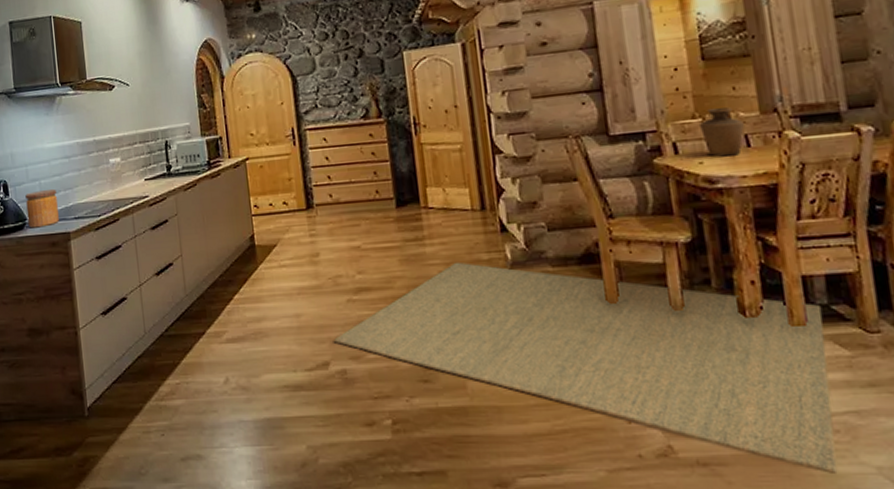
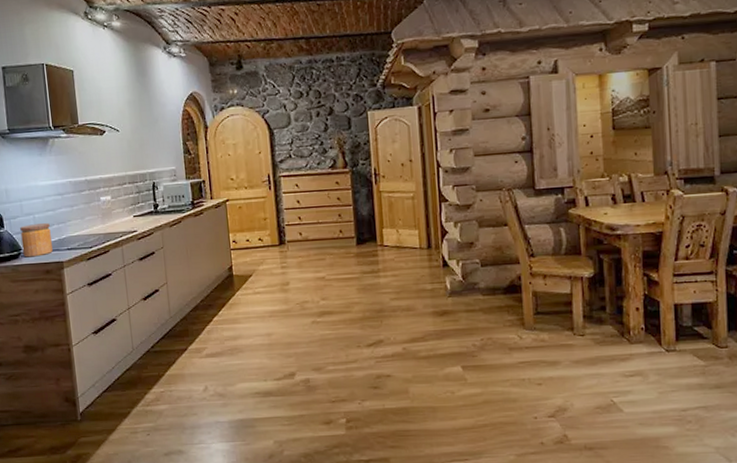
rug: present [334,261,838,475] -> none [300,291,688,454]
vase: present [698,107,745,157] -> none [606,169,641,209]

